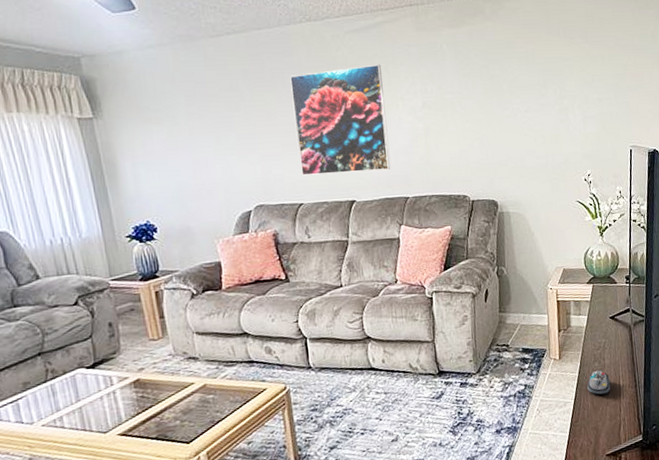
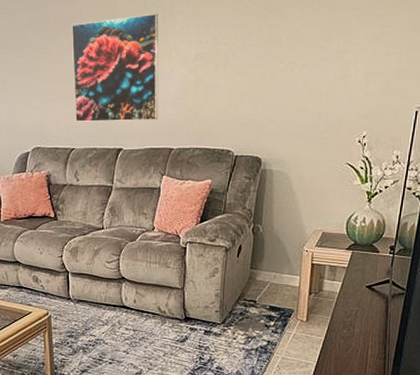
computer mouse: present [587,370,611,395] -> none [332,338,358,362]

